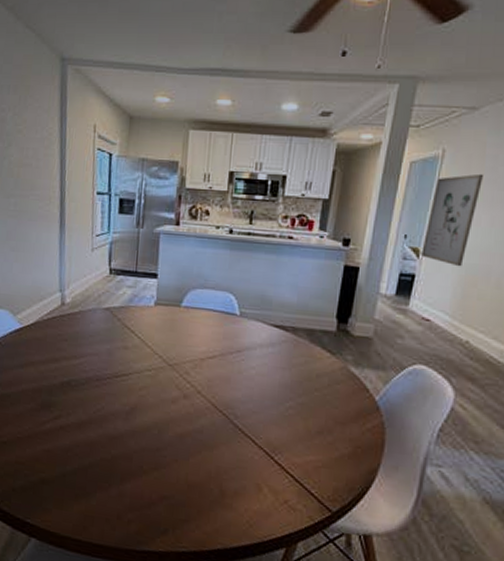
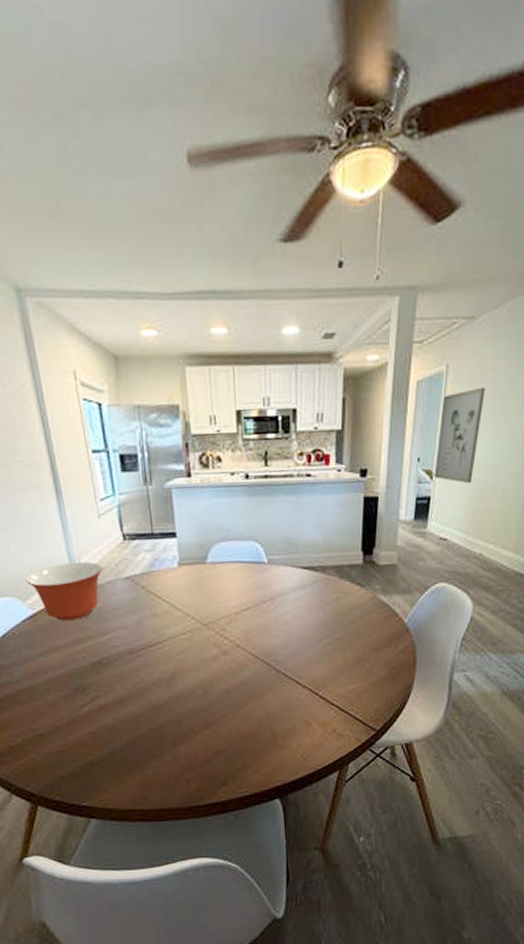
mixing bowl: none [20,286,88,340] -> present [26,561,103,621]

